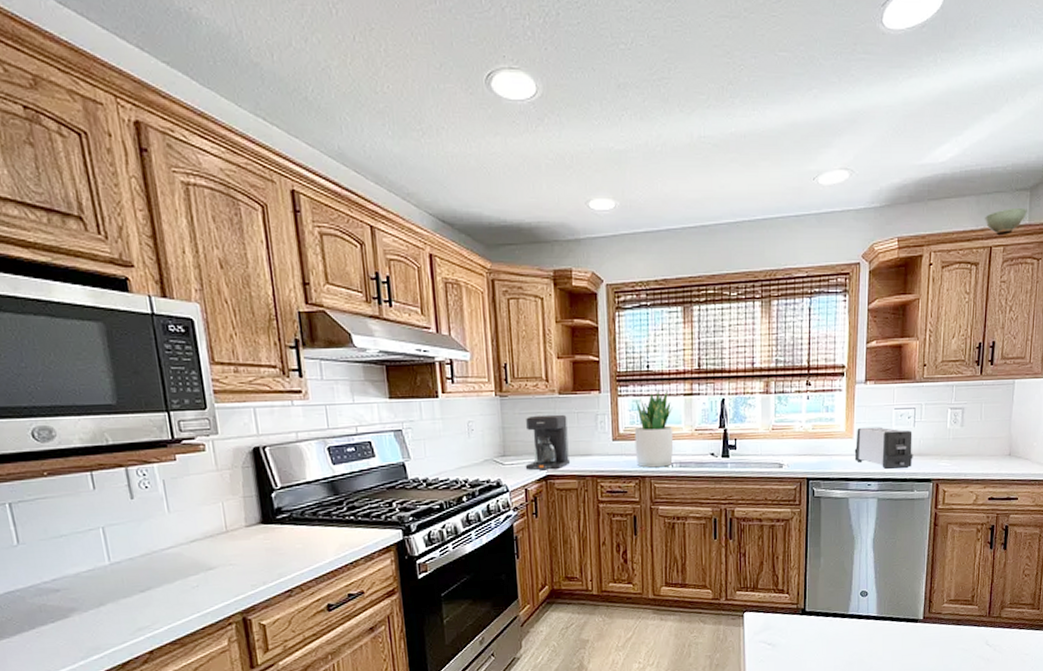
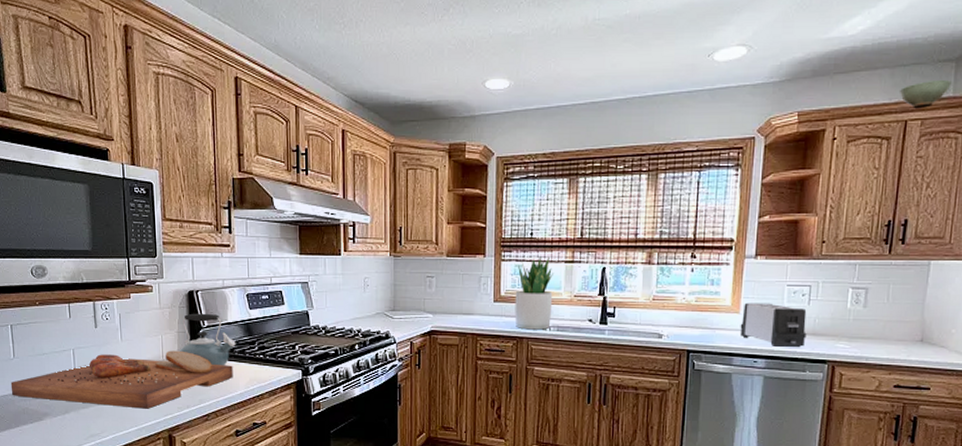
cutting board: none [16,518,319,592] -> present [10,350,233,409]
kettle: none [246,472,319,533] -> present [179,313,236,366]
coffee maker: present [525,414,571,471] -> none [412,275,454,326]

